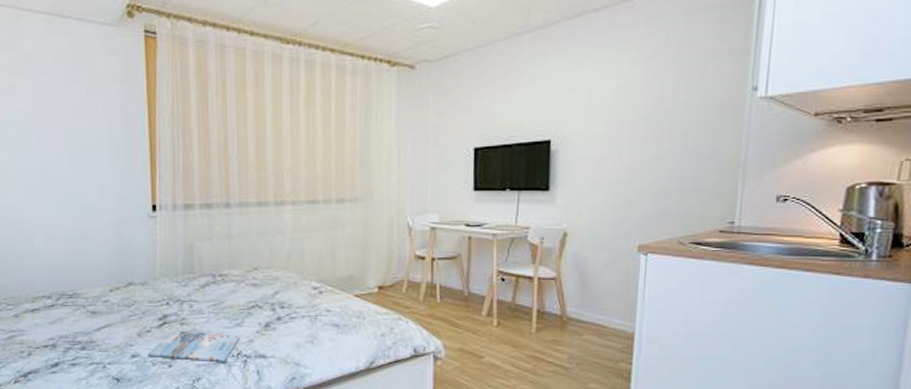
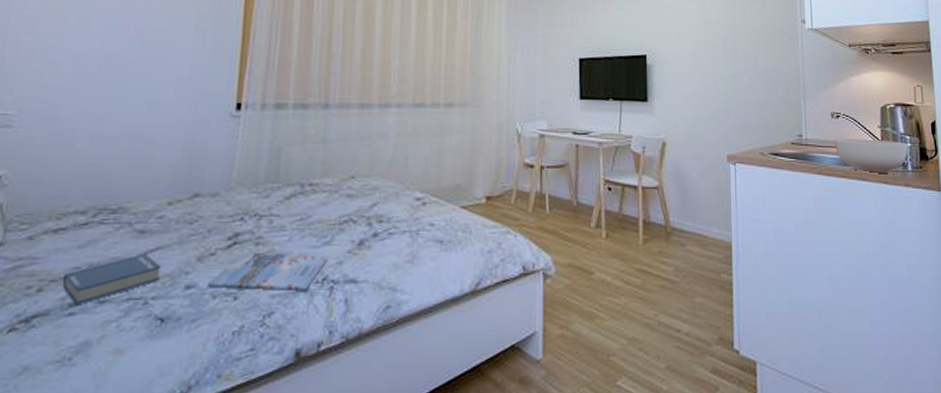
hardback book: none [44,329,112,367] -> present [63,253,162,306]
bowl: none [775,225,877,263] -> present [833,138,908,173]

